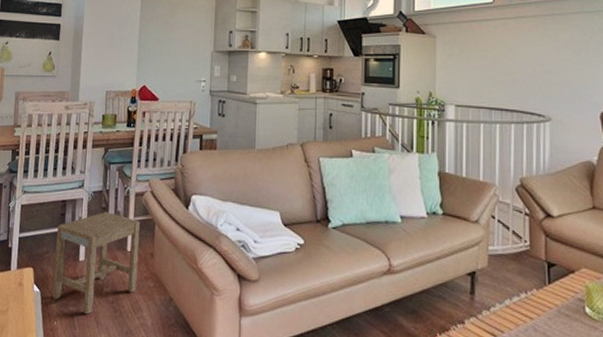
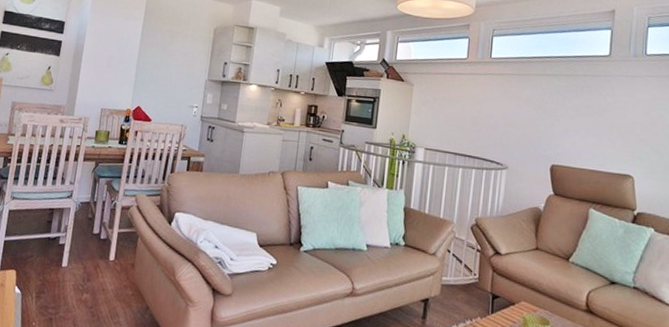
stool: present [52,212,140,315] -> none [33,222,124,318]

